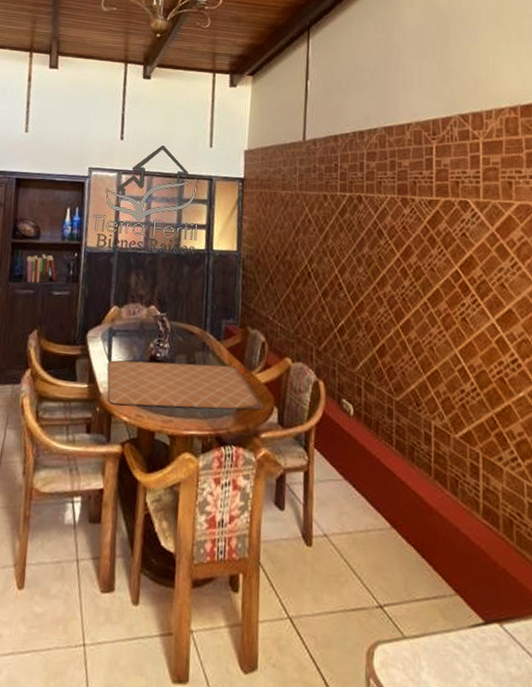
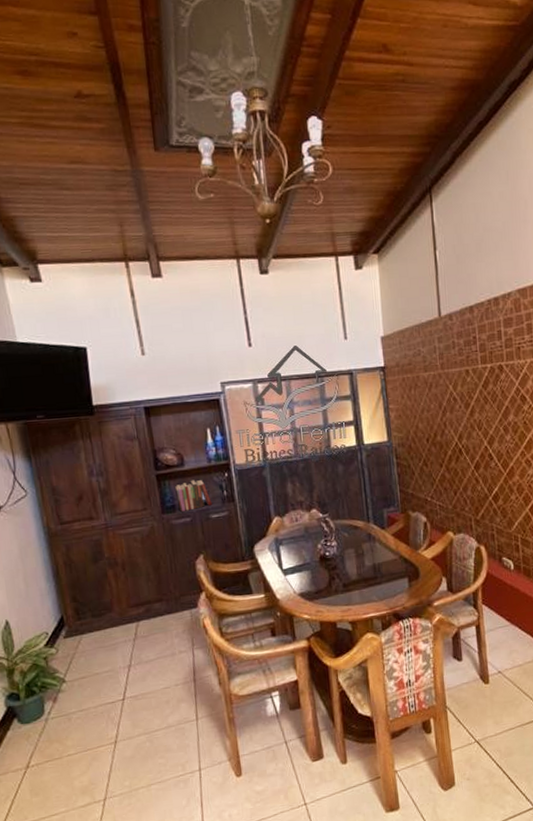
placemat: present [107,360,265,411] -> none [279,549,434,607]

